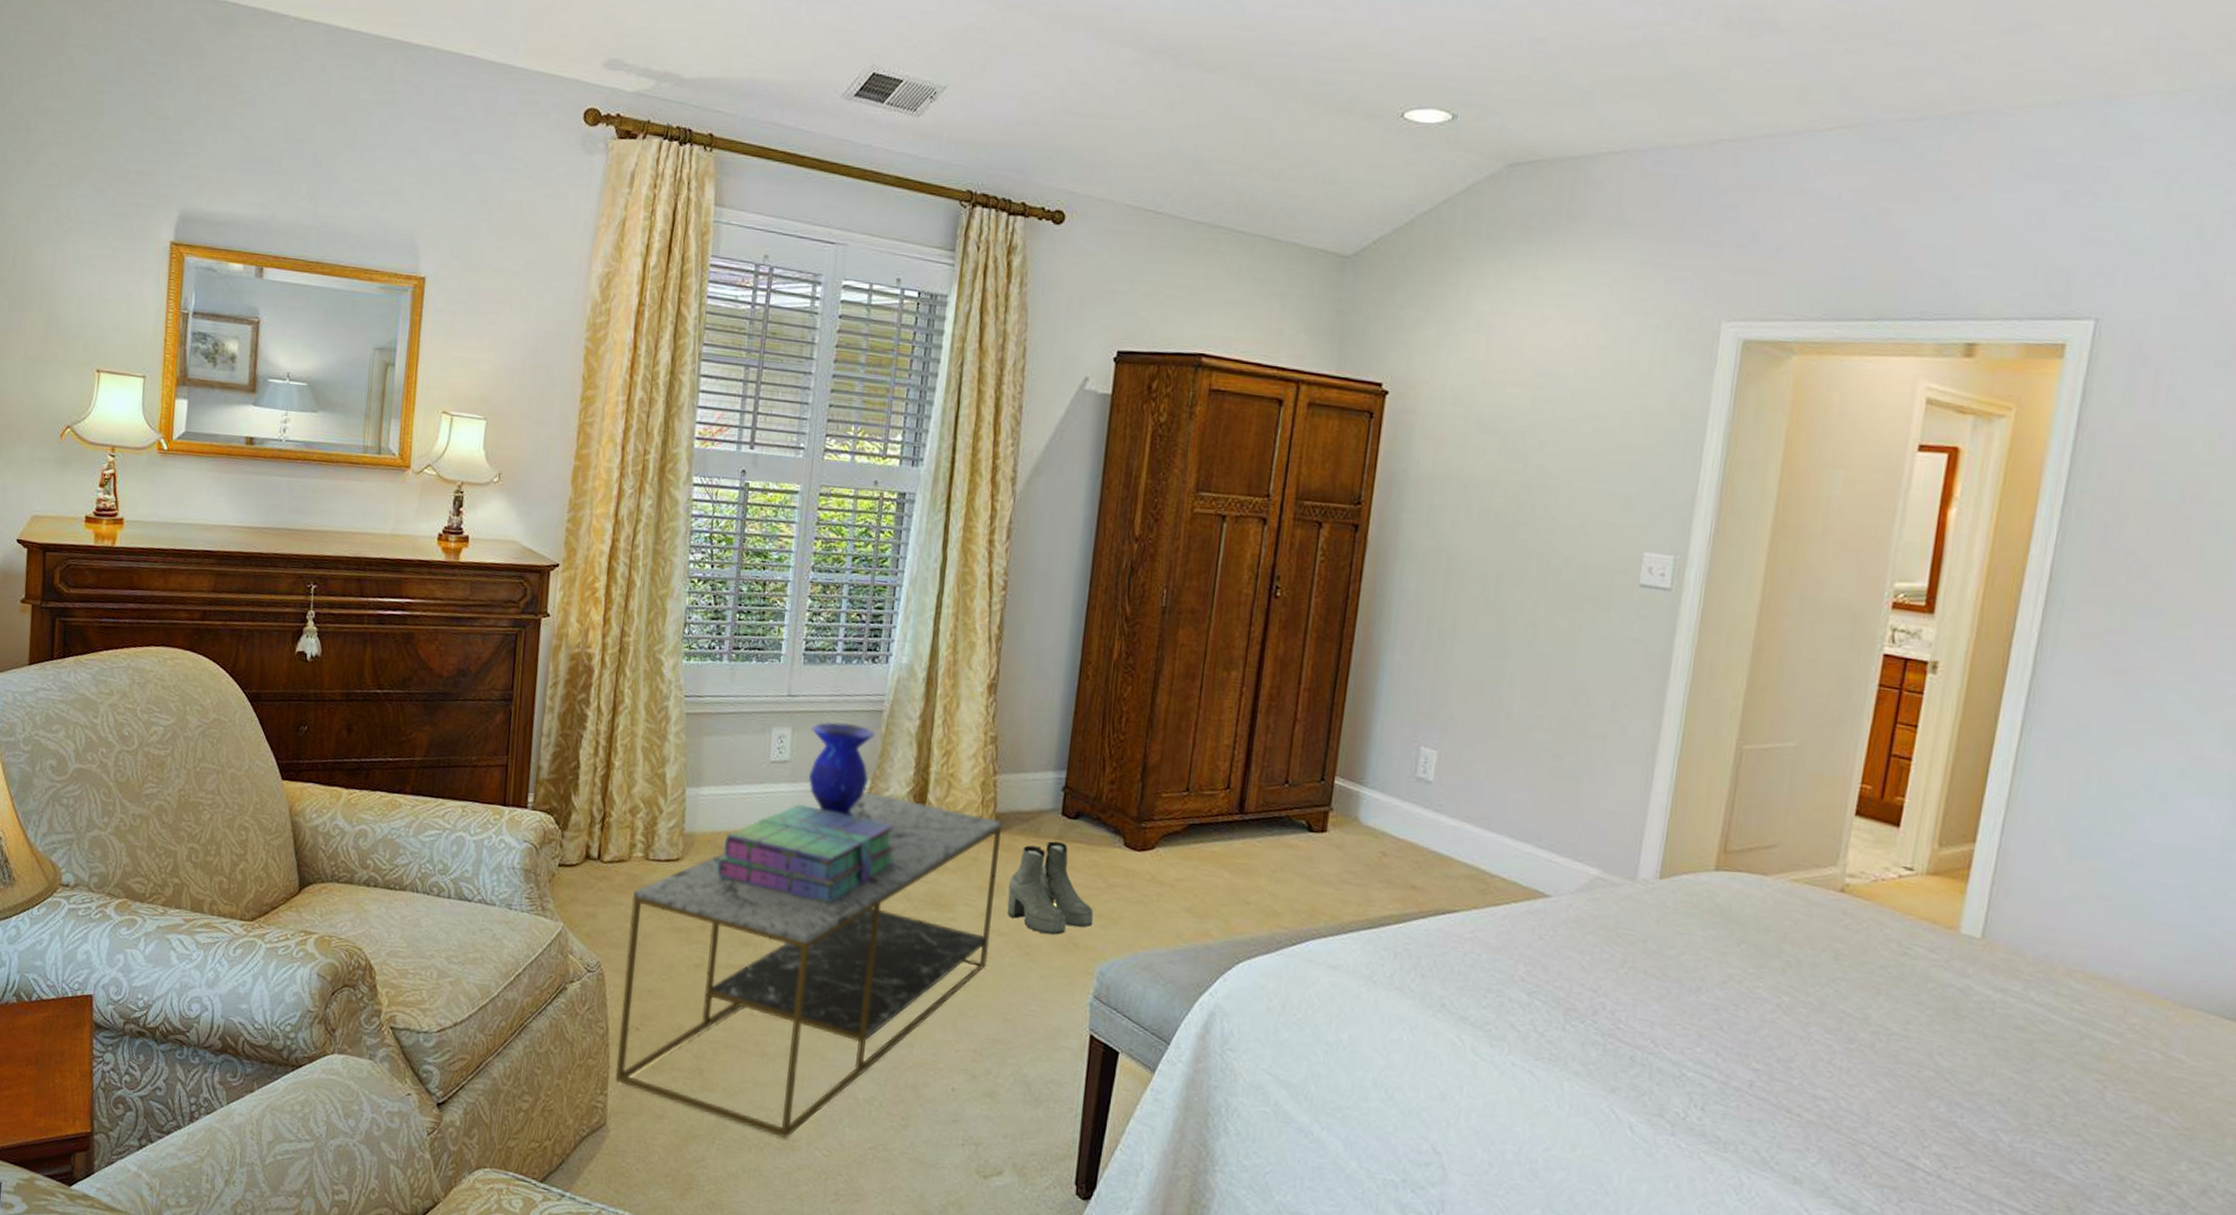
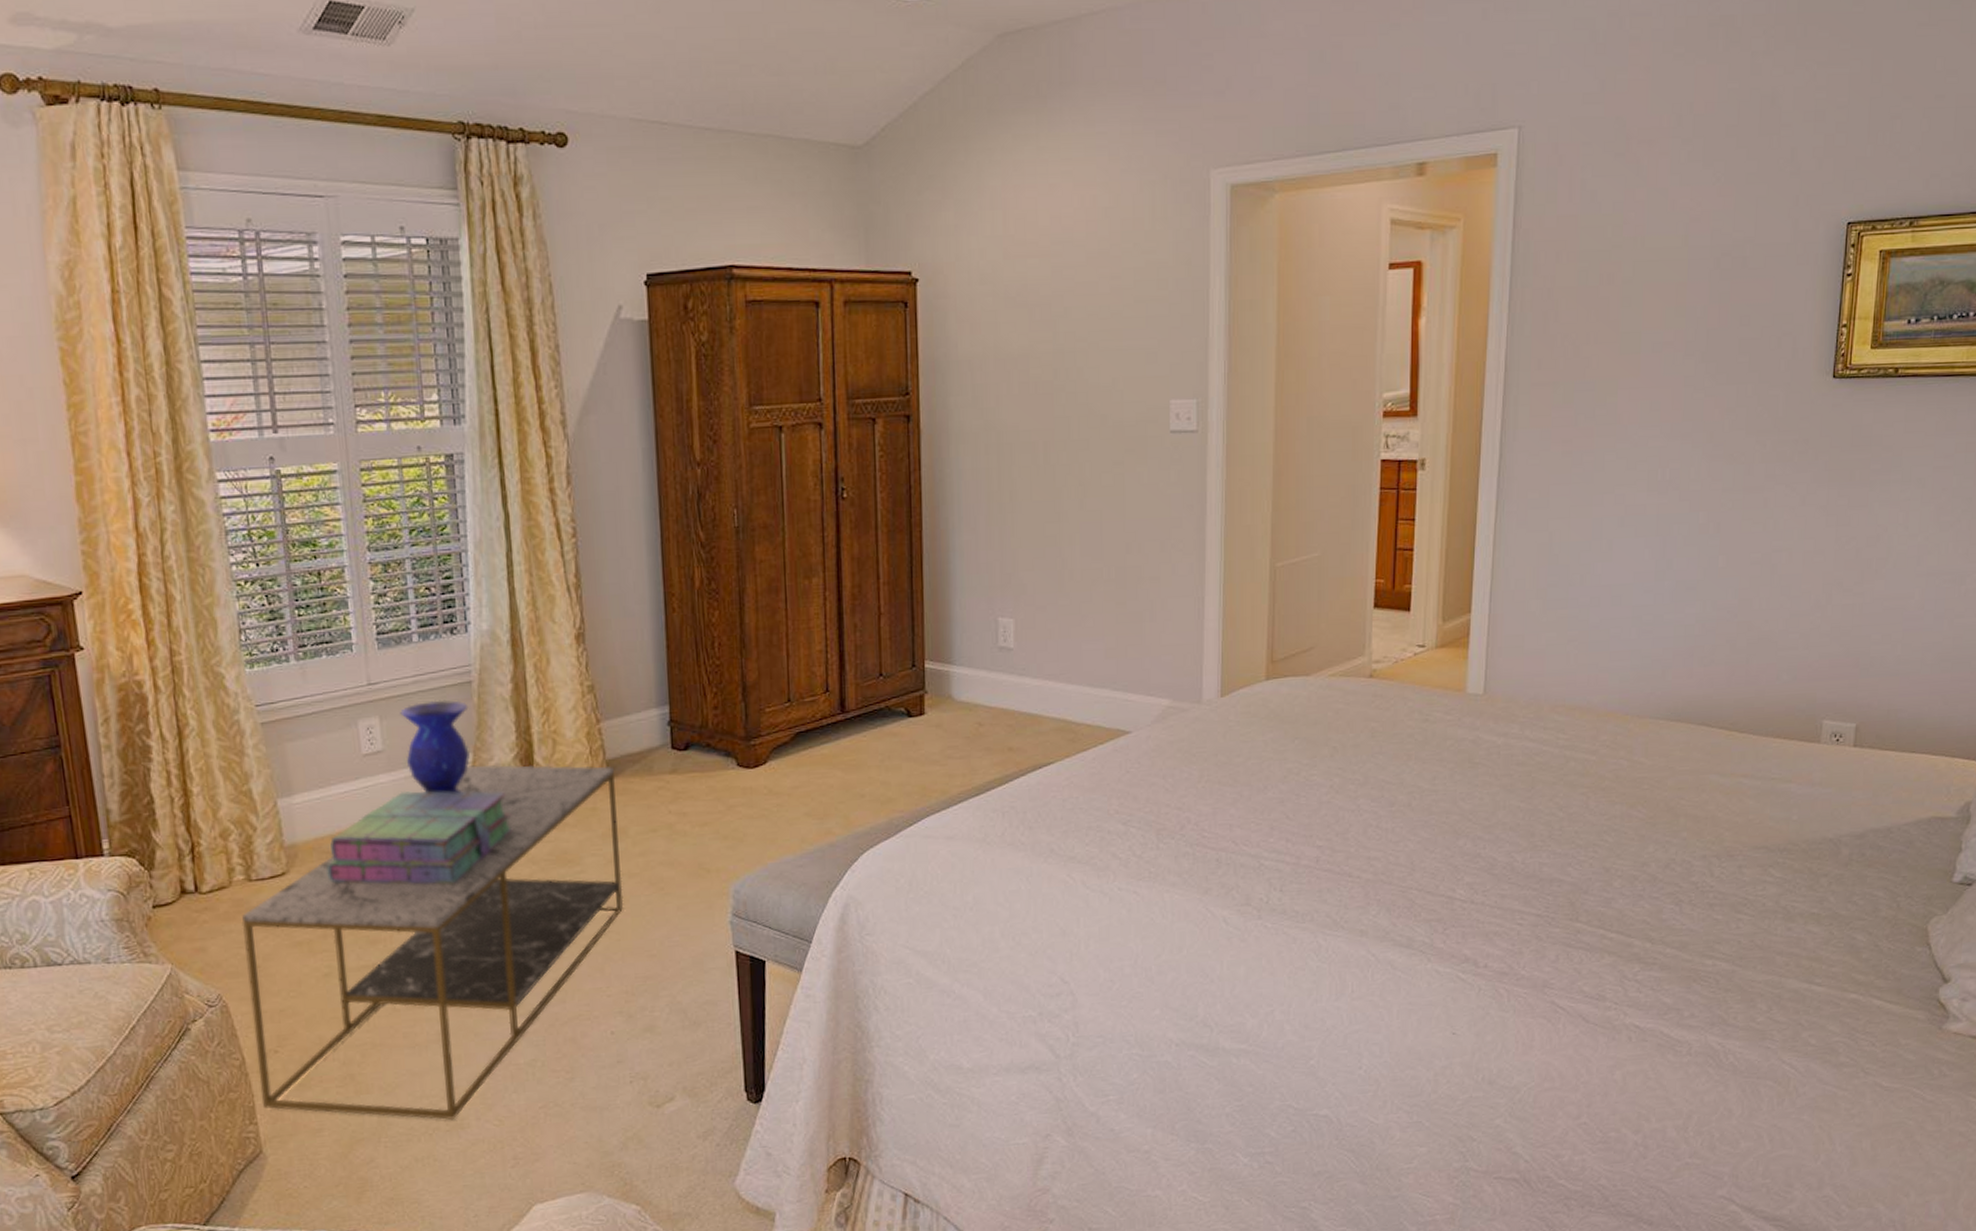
boots: present [1007,841,1094,935] -> none [631,775,720,866]

